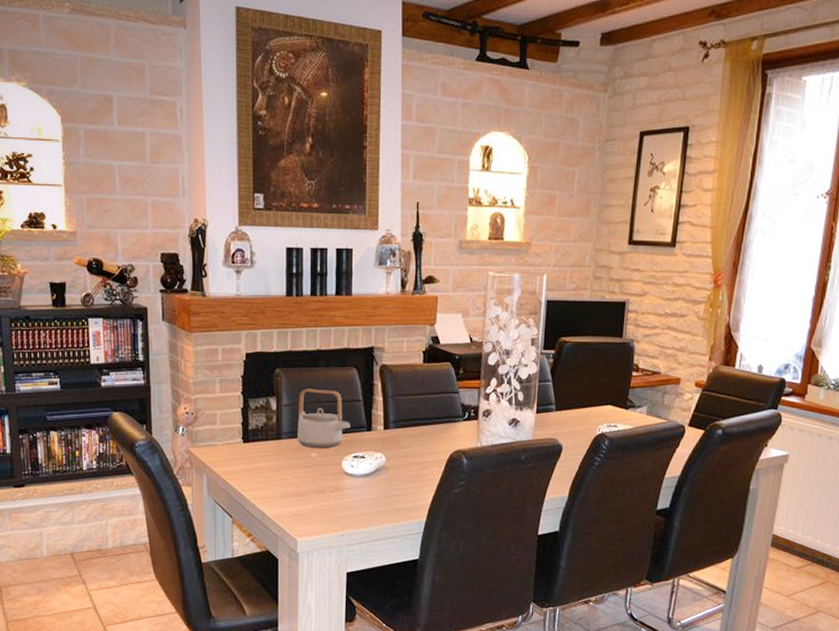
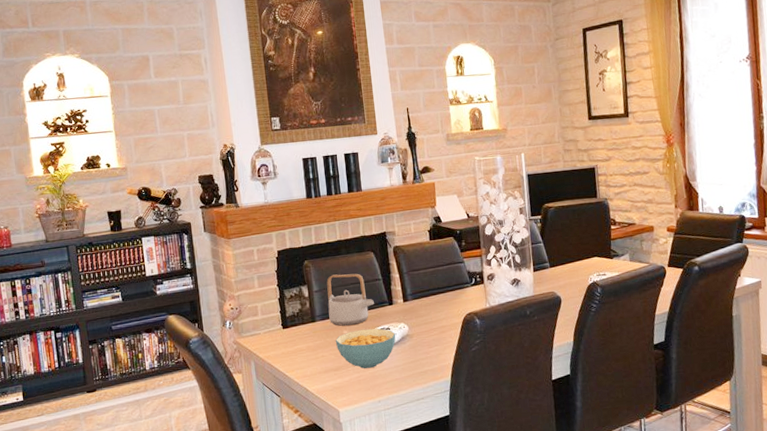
cereal bowl: none [301,454,371,499] -> present [335,328,396,369]

